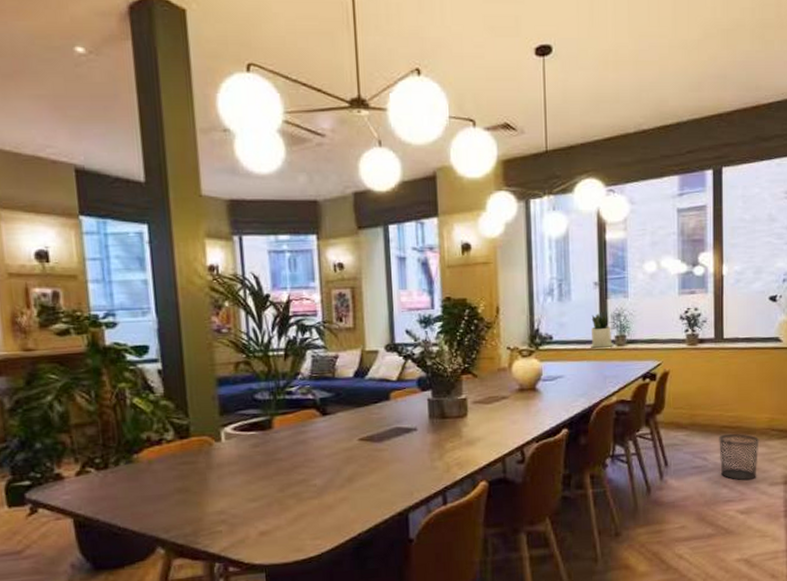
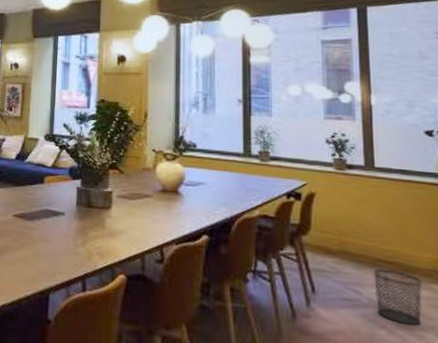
planter: present [590,313,614,349] -> none [234,128,257,162]

